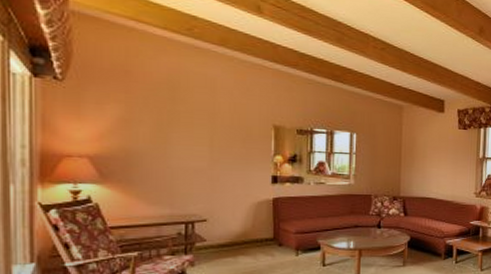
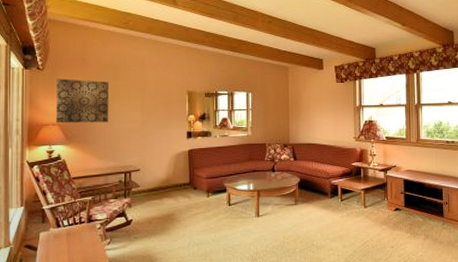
wall art: none [84,94,163,158] -> present [56,78,109,123]

